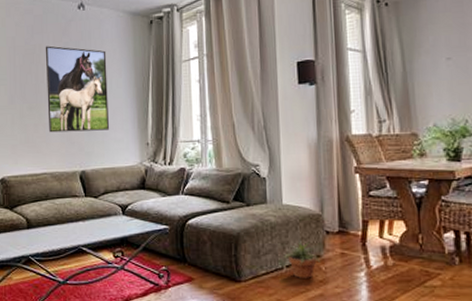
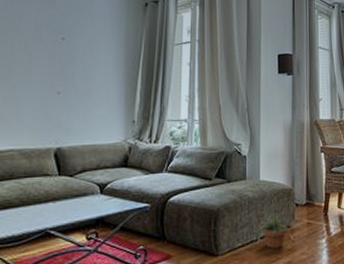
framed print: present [45,45,110,133] -> none [22,15,97,106]

